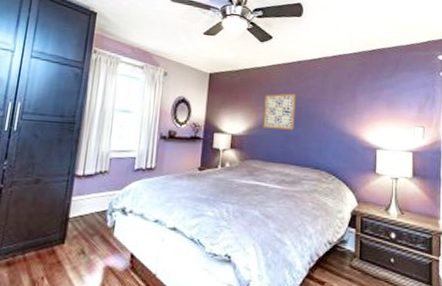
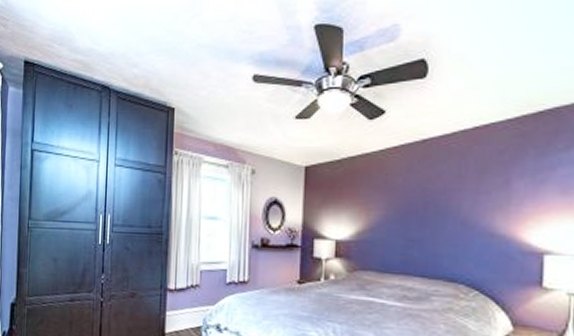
wall art: present [263,93,296,130] -> none [376,184,420,232]

